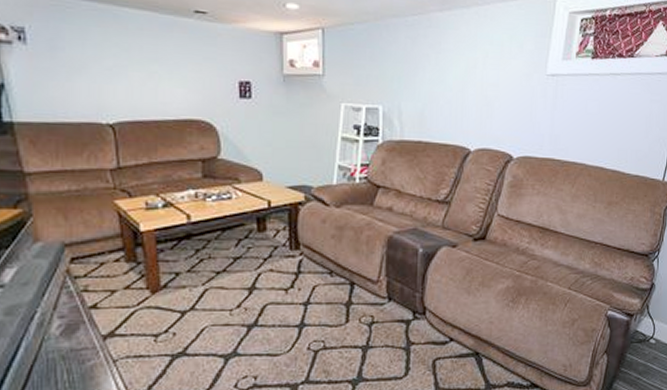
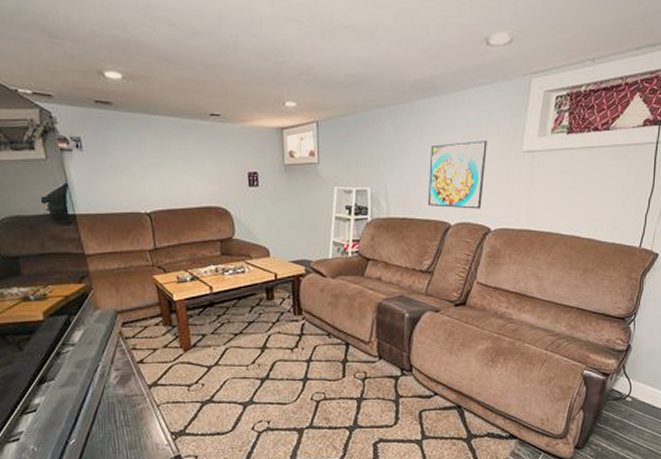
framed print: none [445,60,510,135] -> present [427,141,487,209]

